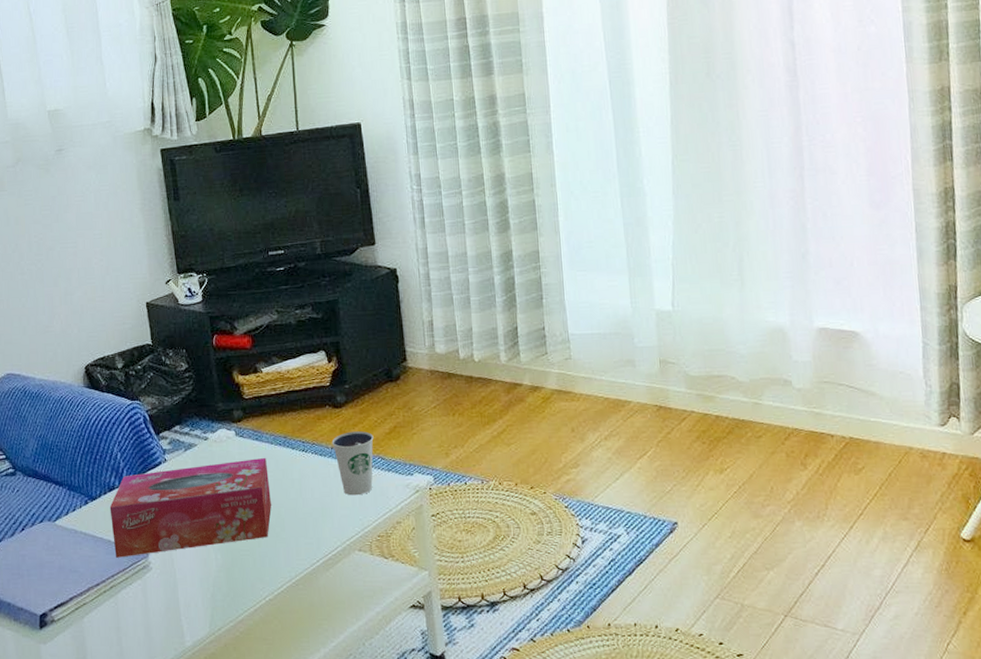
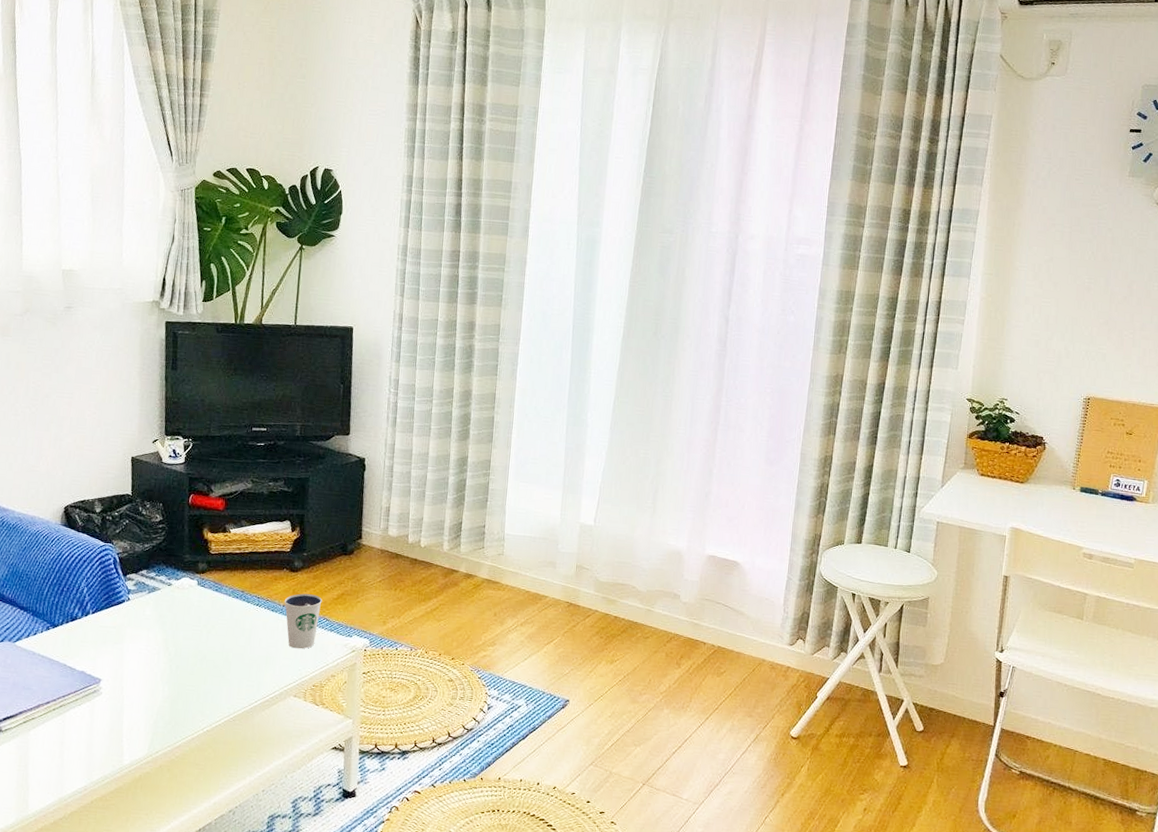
tissue box: present [109,457,271,558] -> none [69,607,223,681]

